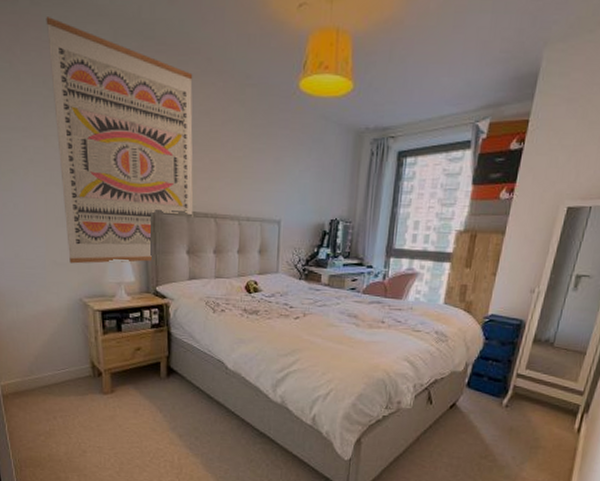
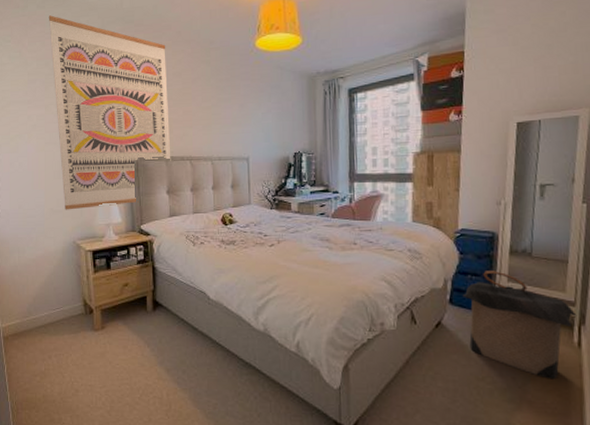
laundry hamper: none [478,357,583,460] -> present [462,271,577,380]

